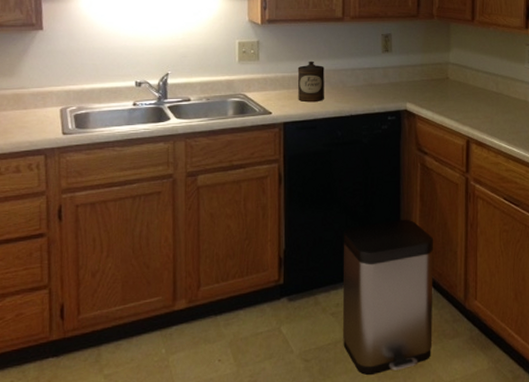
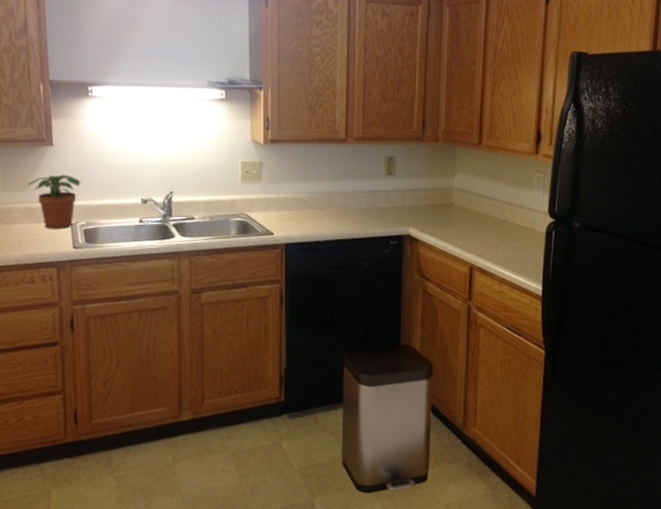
potted plant: none [14,59,72,115] -> present [27,174,81,229]
canister: present [297,61,325,101] -> none [299,182,327,223]

